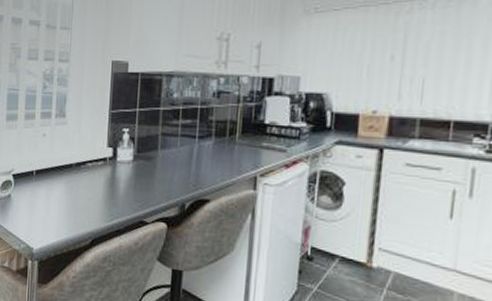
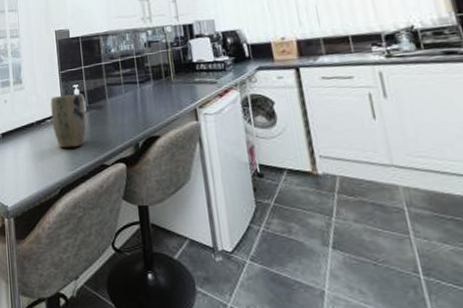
plant pot: none [93,138,134,198] -> present [50,94,87,149]

